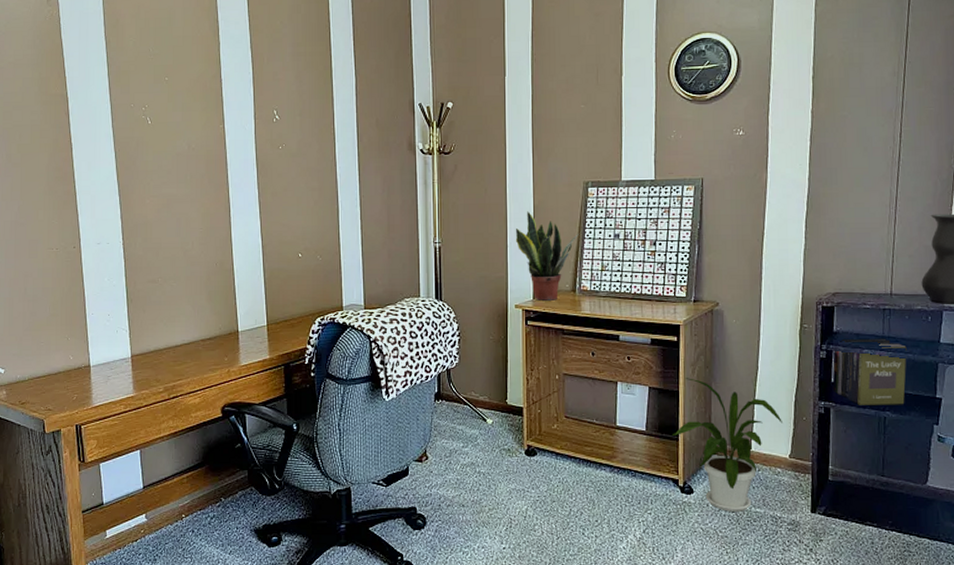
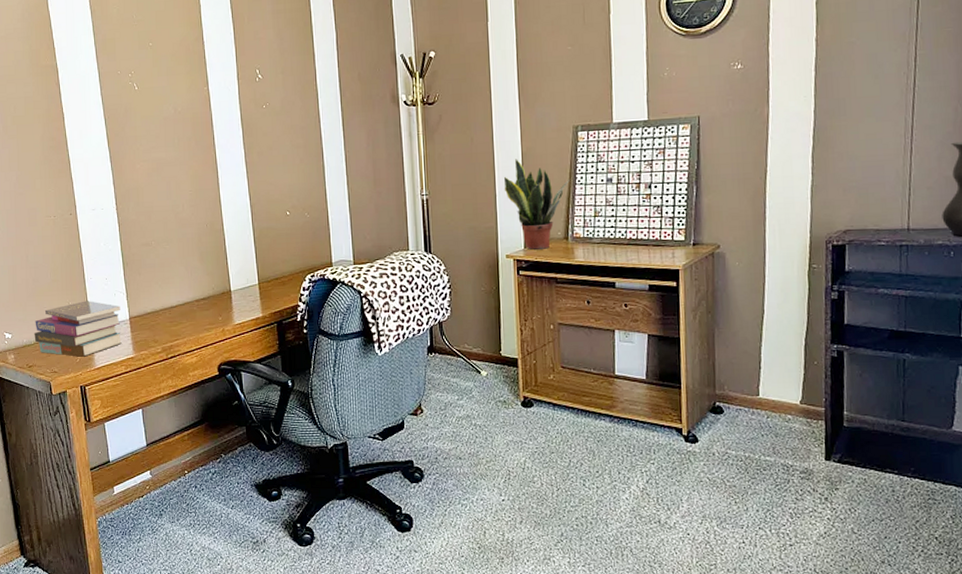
books: none [29,337,122,395] -> present [34,301,122,357]
house plant: present [672,378,782,512] -> none [674,324,792,461]
books: present [833,338,907,405] -> none [845,276,927,348]

